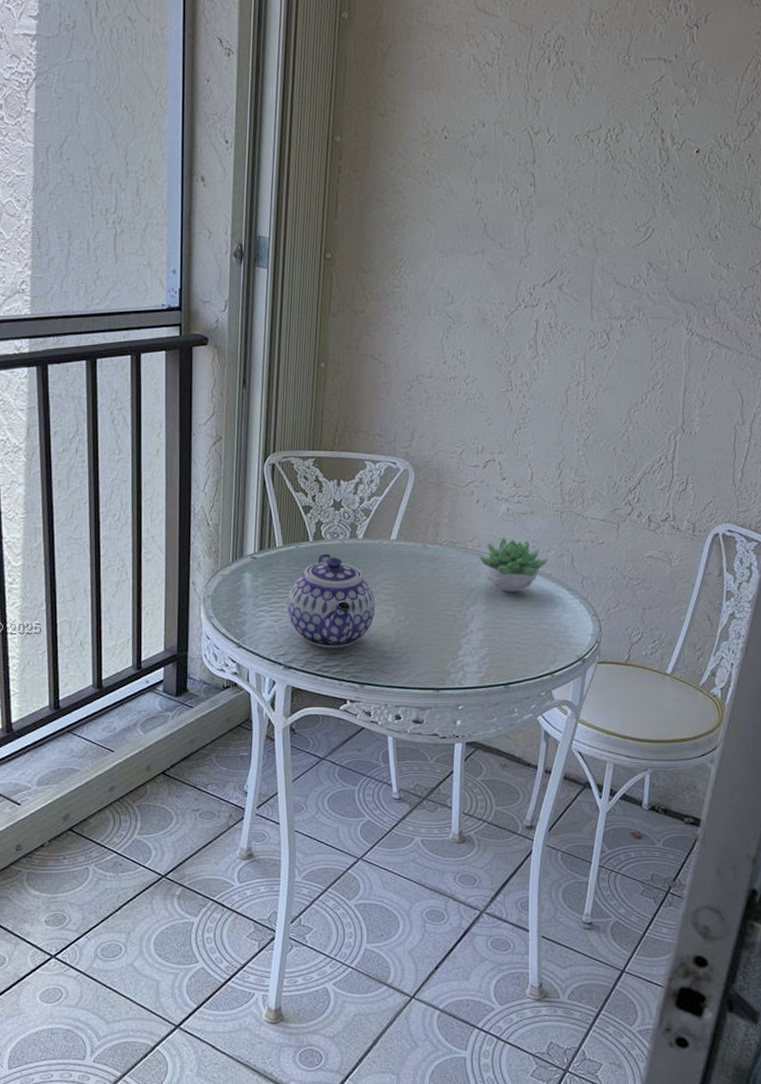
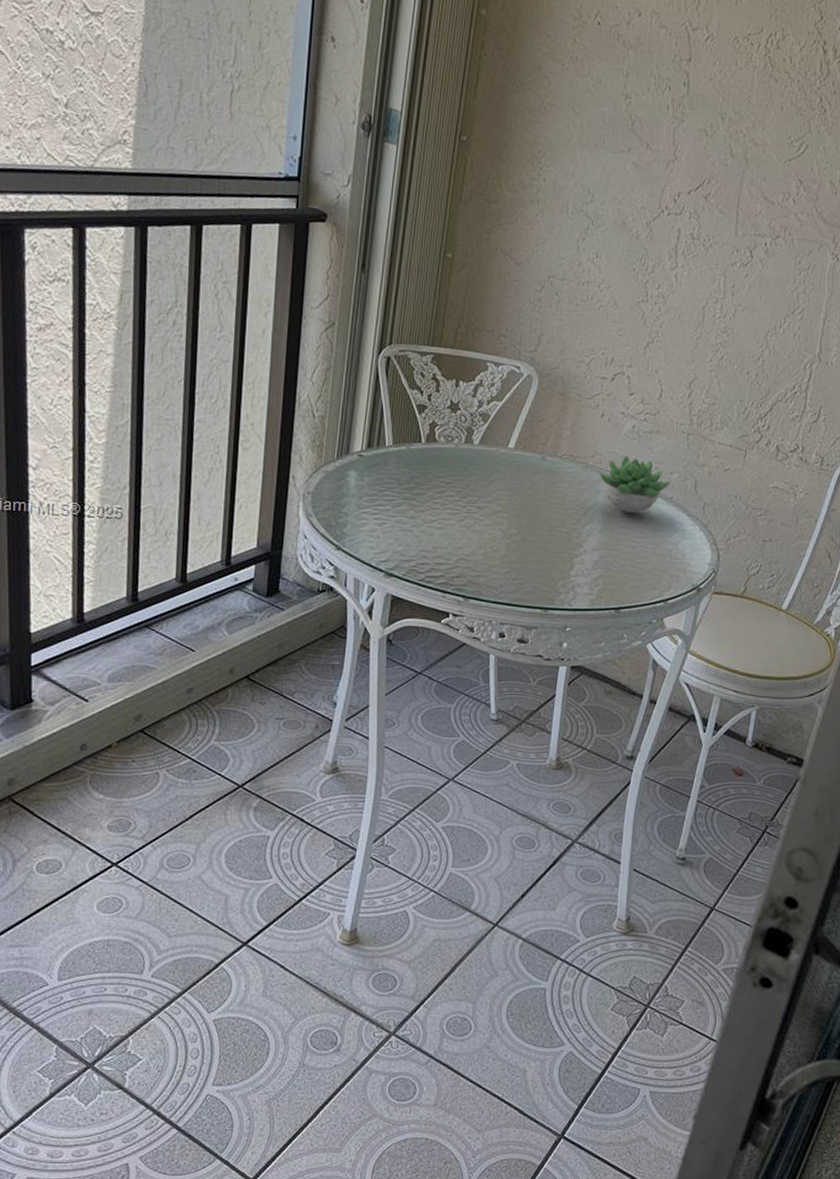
teapot: present [288,553,376,648] -> none [393,456,487,558]

